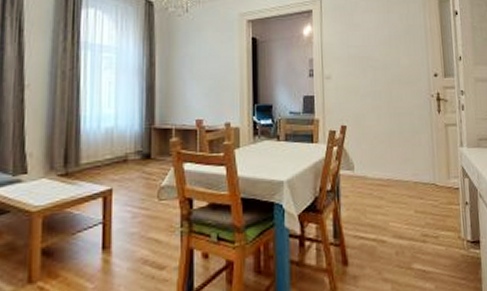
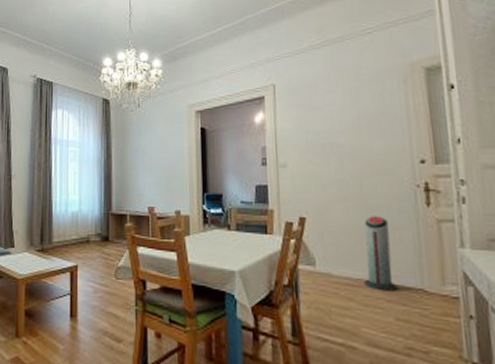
air purifier: none [392,122,417,188] -> present [364,216,398,291]

